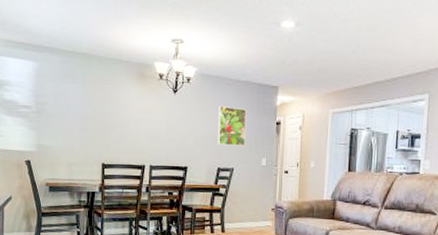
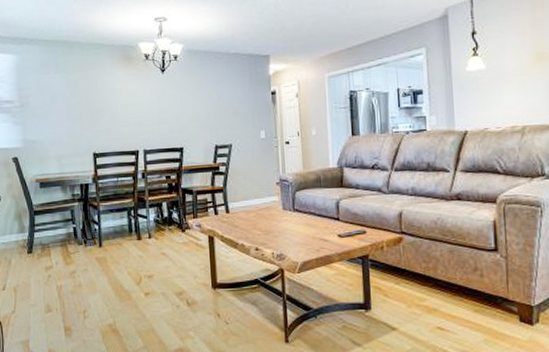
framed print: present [217,107,247,146] -> none [210,81,242,122]

